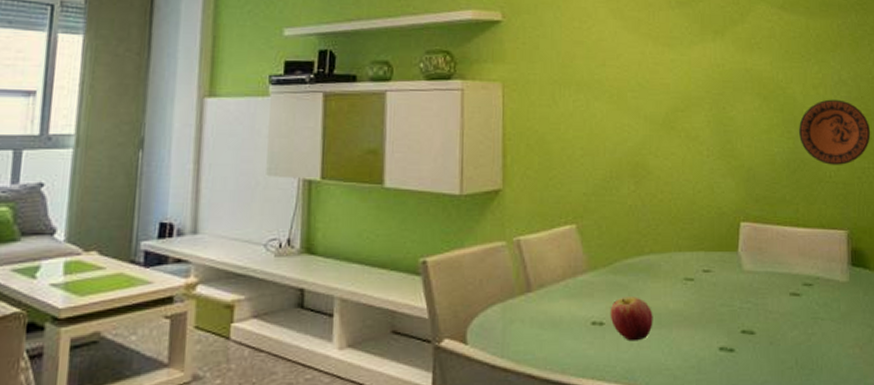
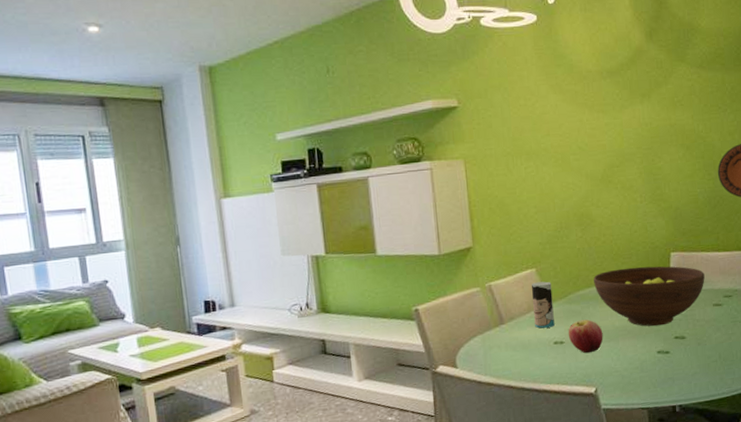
cup: none [570,242,594,302] -> present [532,281,555,328]
fruit bowl: none [646,236,781,314] -> present [594,266,705,327]

